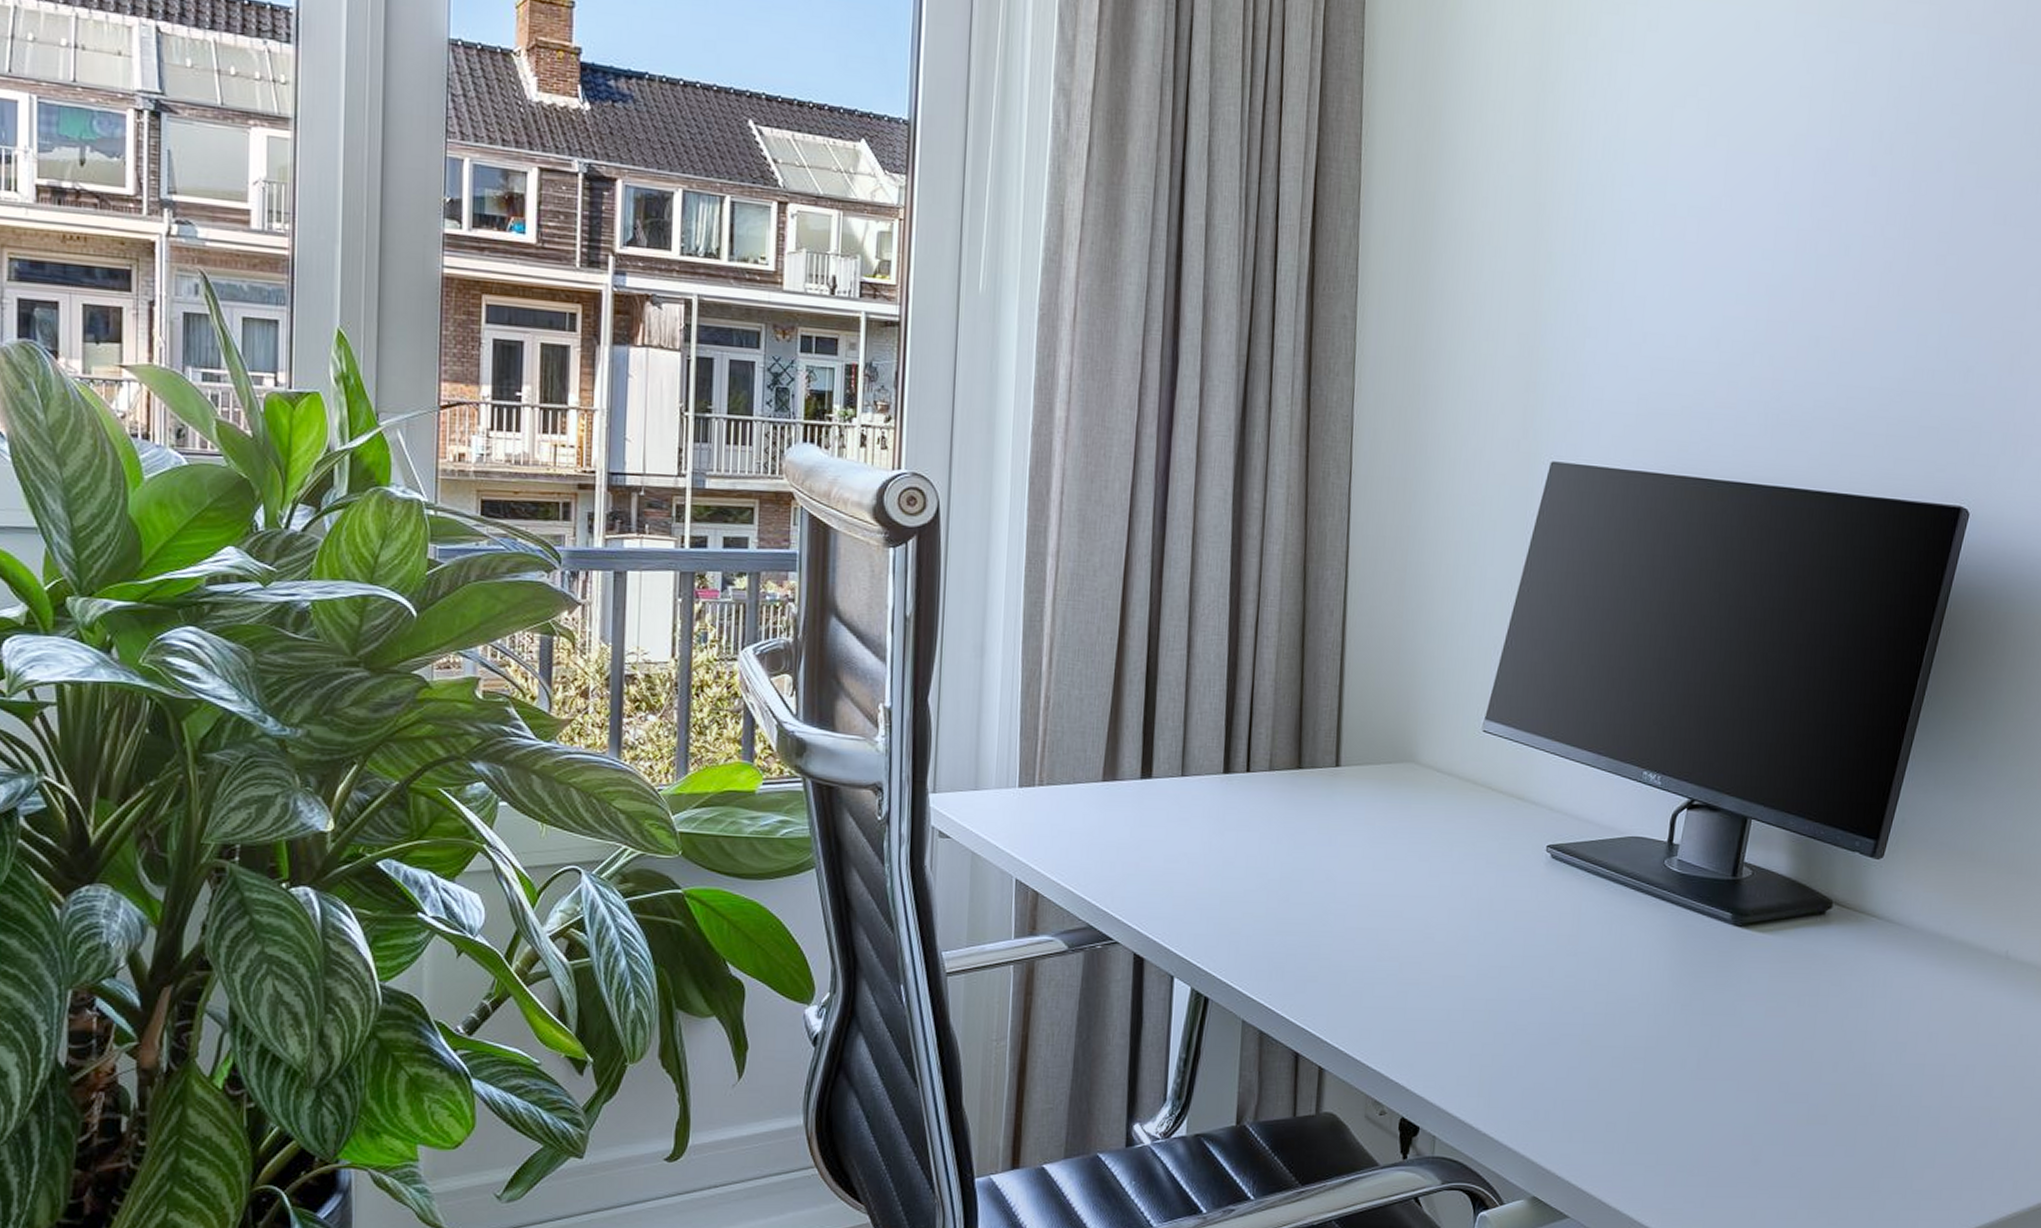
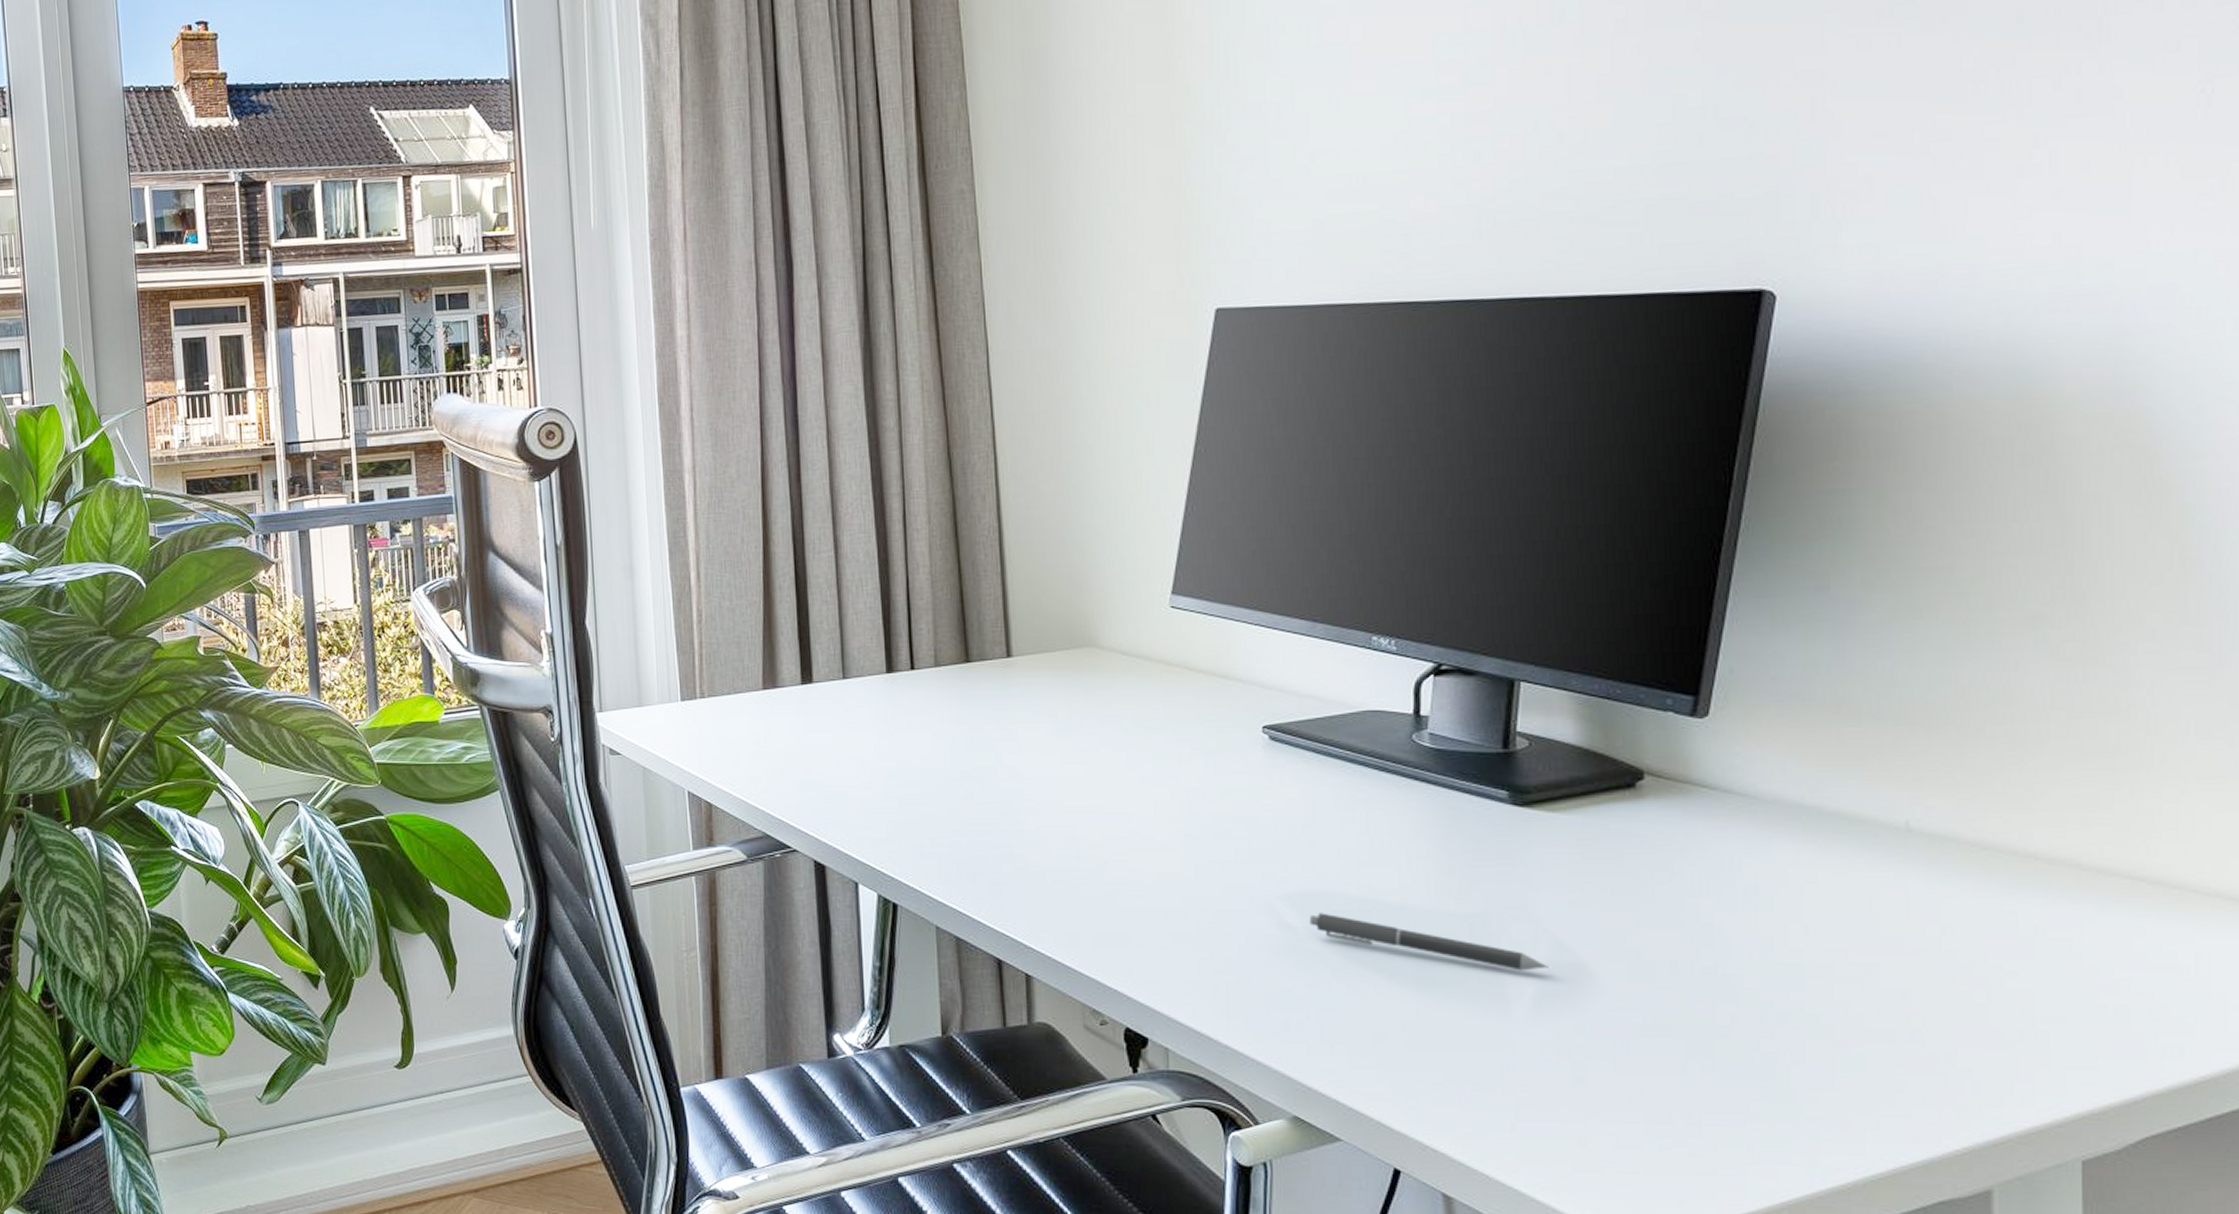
pen: none [1564,1015,1746,1069] -> present [1309,913,1550,971]

